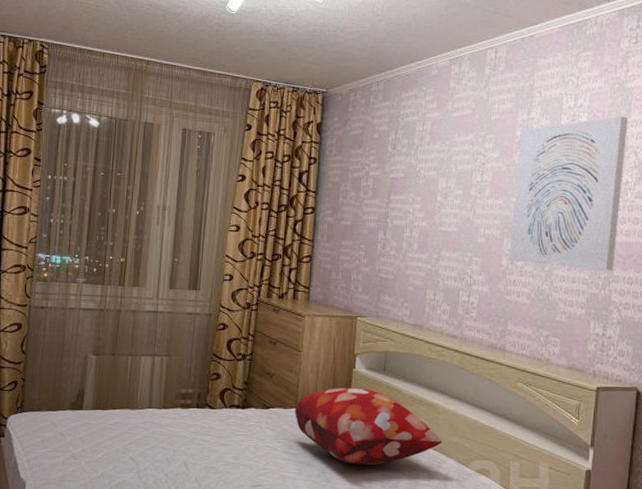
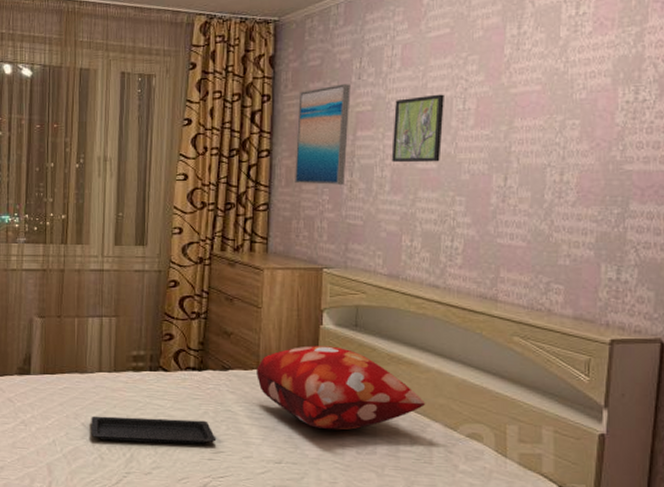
serving tray: none [138,450,256,479] -> present [91,416,217,445]
wall art: none [335,152,387,242] -> present [295,84,351,185]
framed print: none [420,166,465,226] -> present [391,94,444,163]
wall art: present [509,116,628,271] -> none [500,22,644,205]

